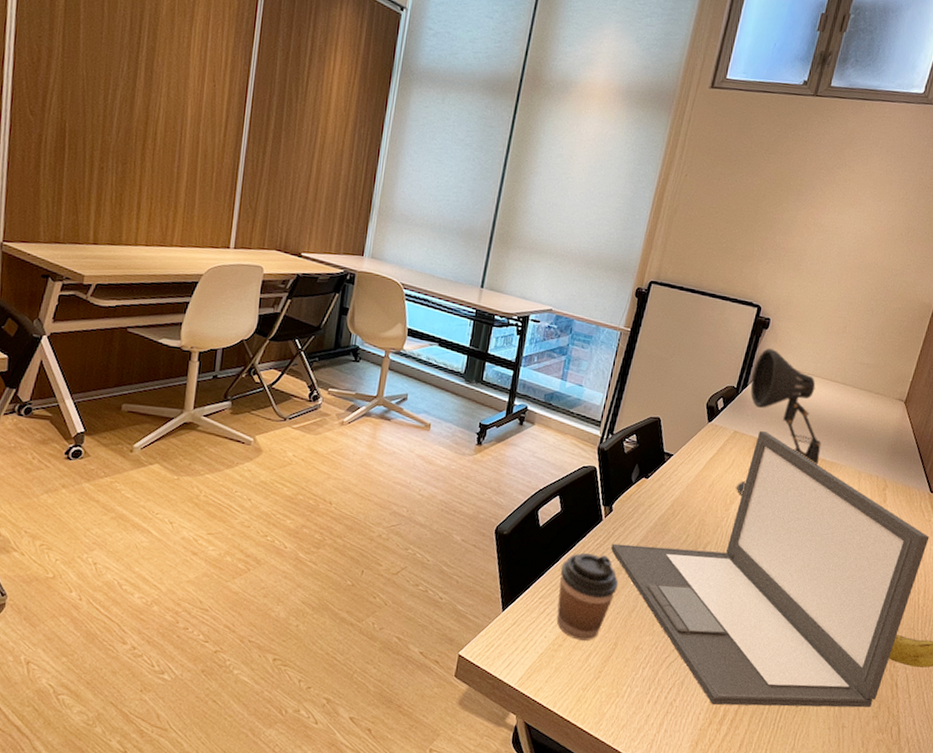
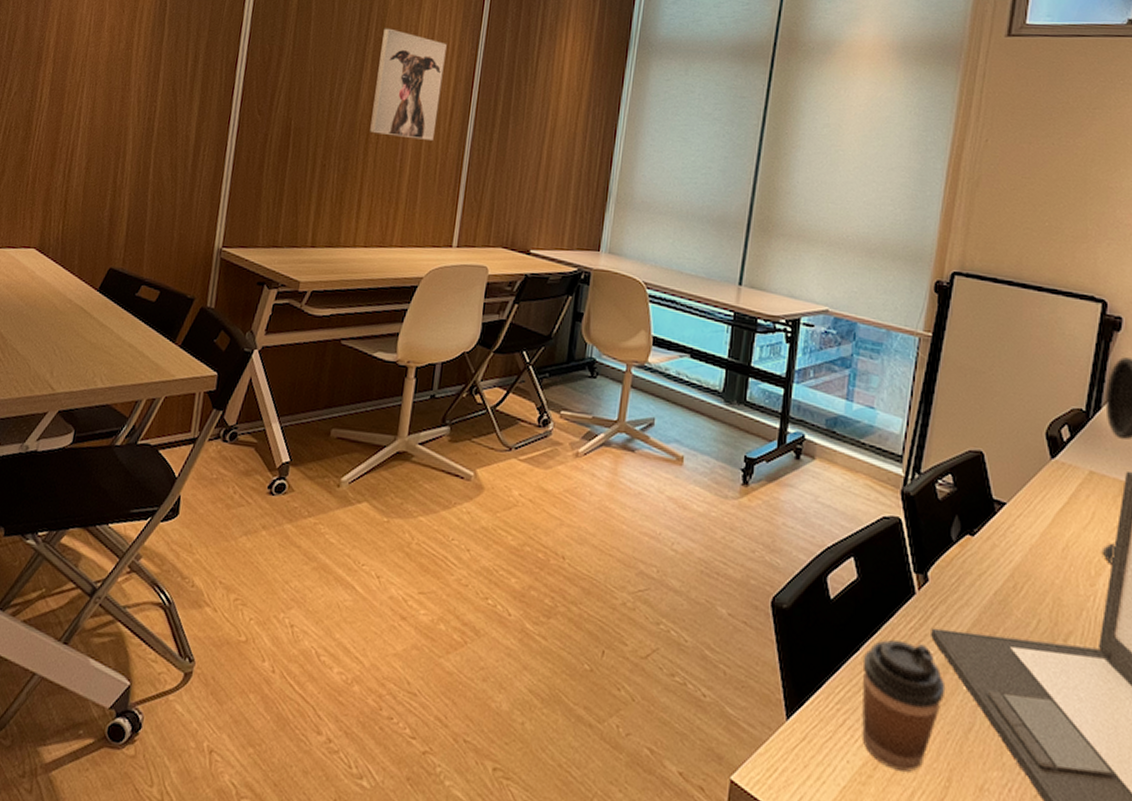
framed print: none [146,37,220,150] -> present [370,28,447,140]

